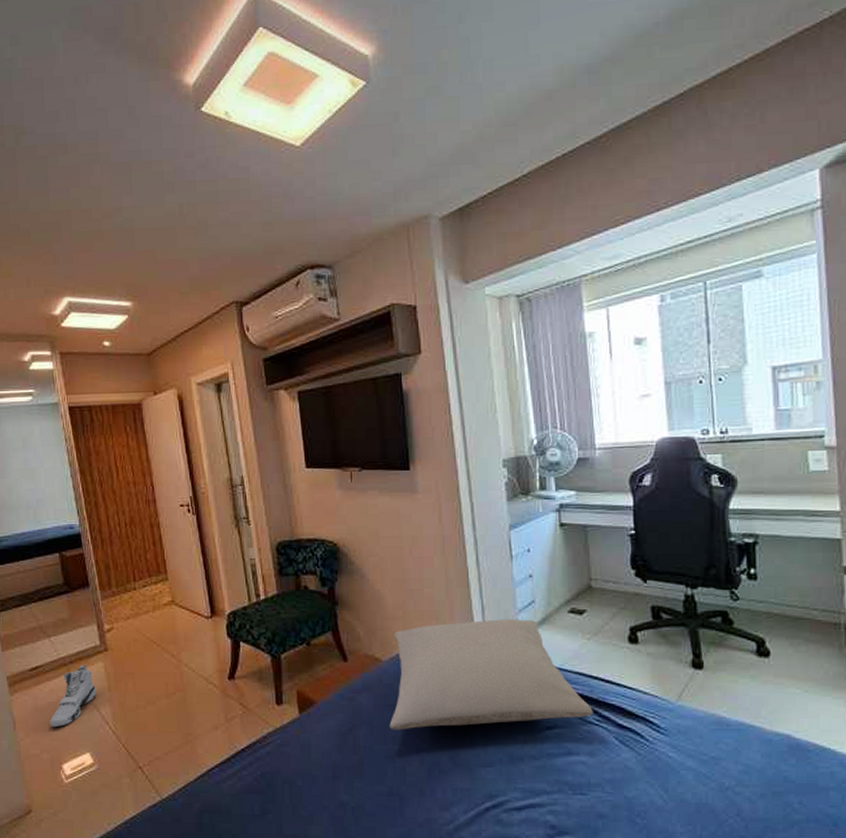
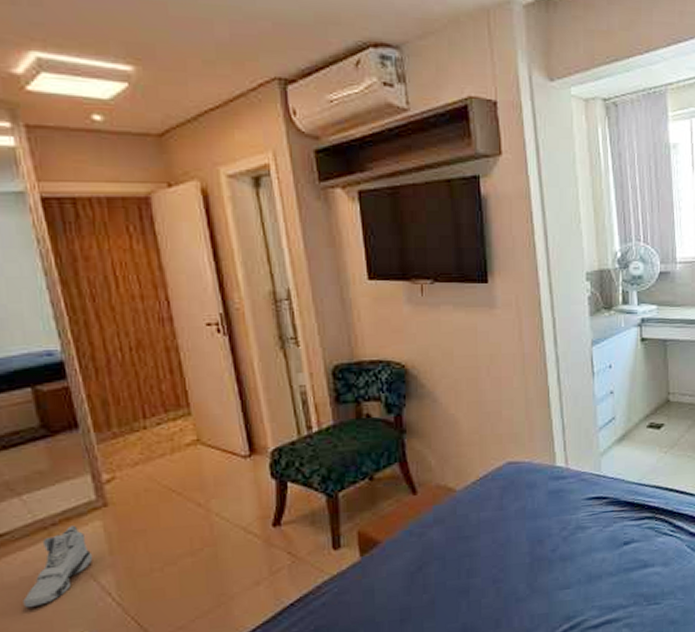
pillow: present [389,619,593,730] -> none [463,436,668,563]

